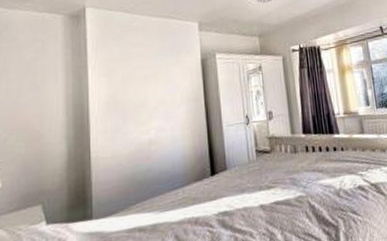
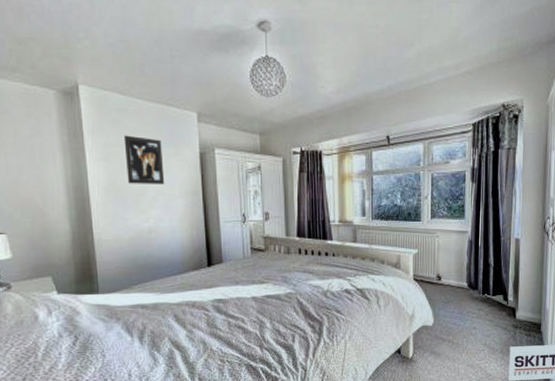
wall art: none [126,49,167,97] -> present [123,135,165,185]

